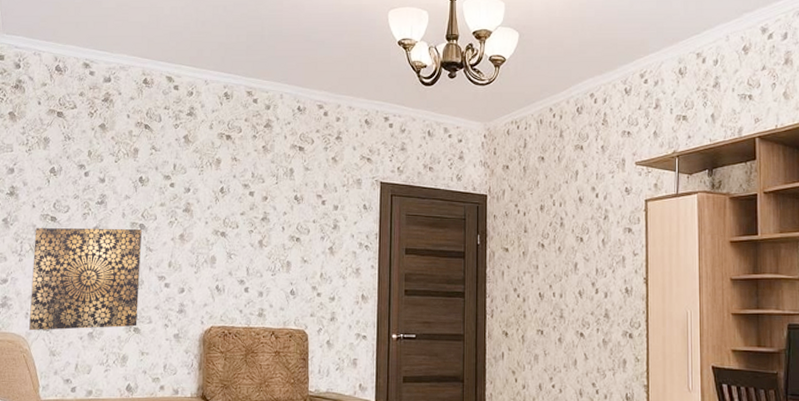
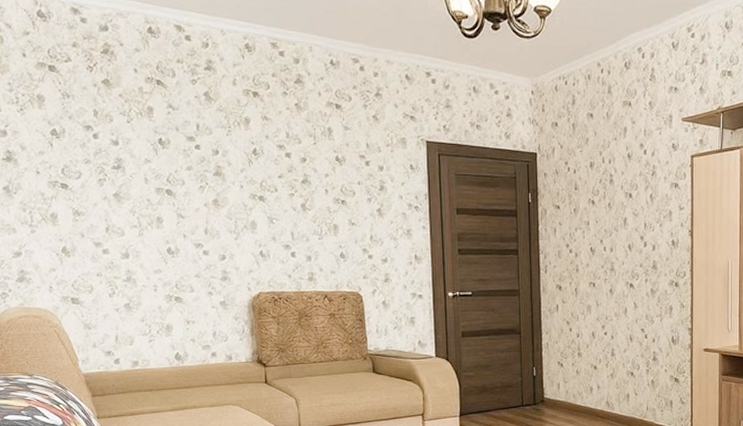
wall art: present [29,228,142,331] -> none [44,195,178,305]

